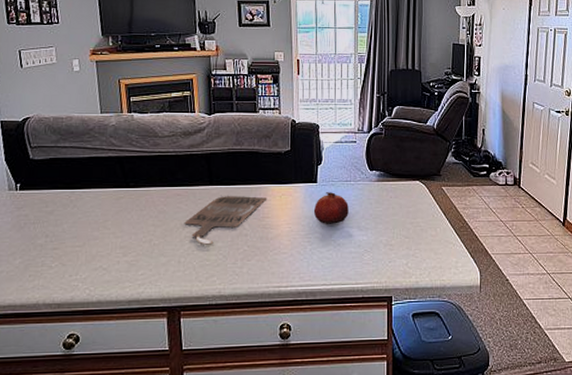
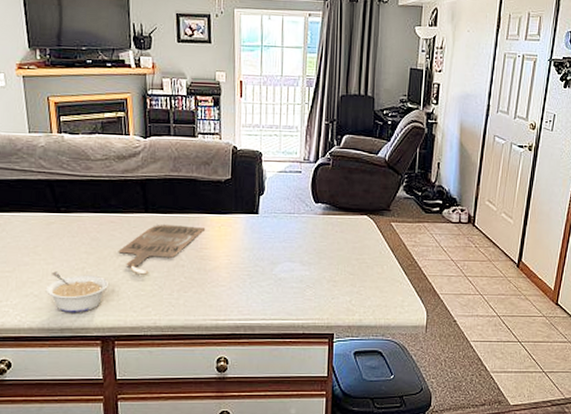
legume: none [114,244,175,285] -> present [45,271,108,313]
fruit: present [313,192,349,225] -> none [254,224,291,259]

